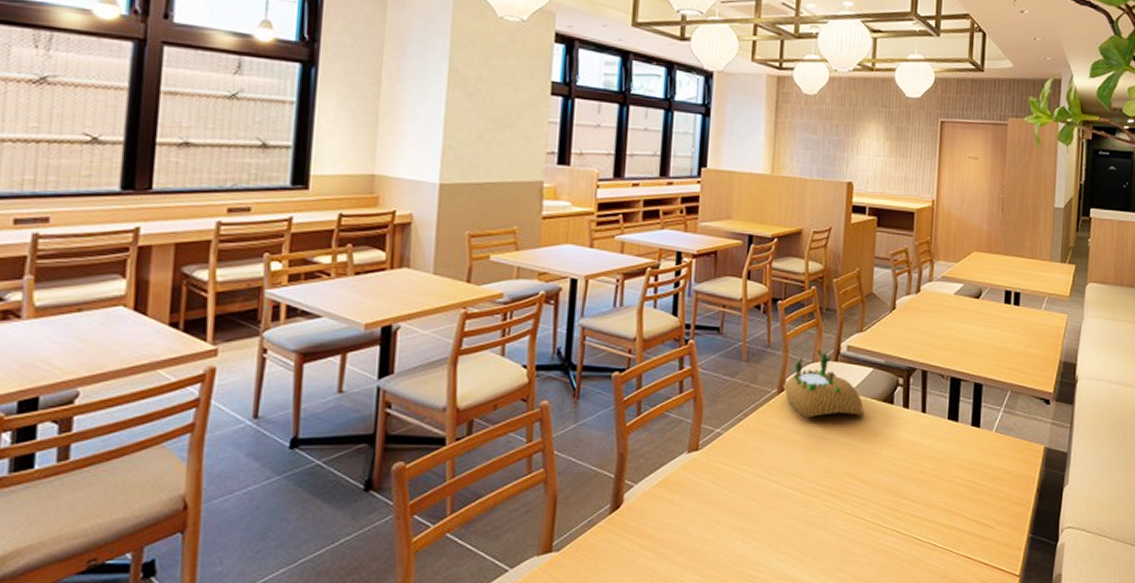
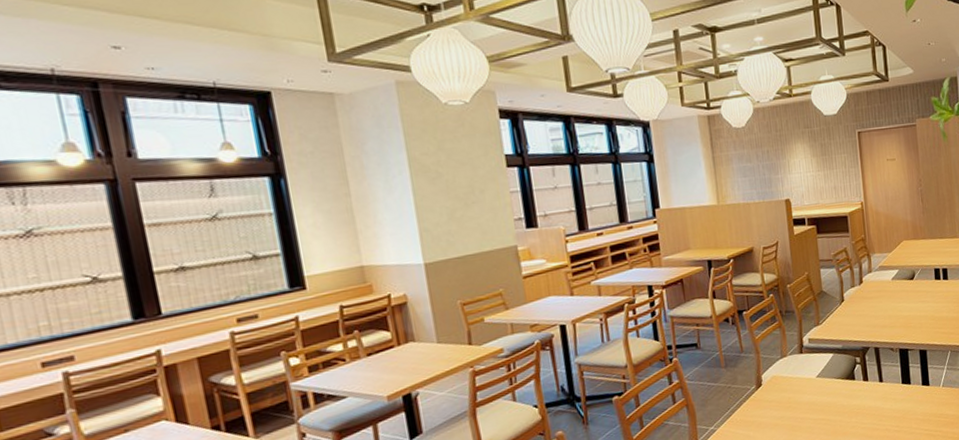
succulent planter: present [783,349,863,419] -> none [760,346,831,406]

